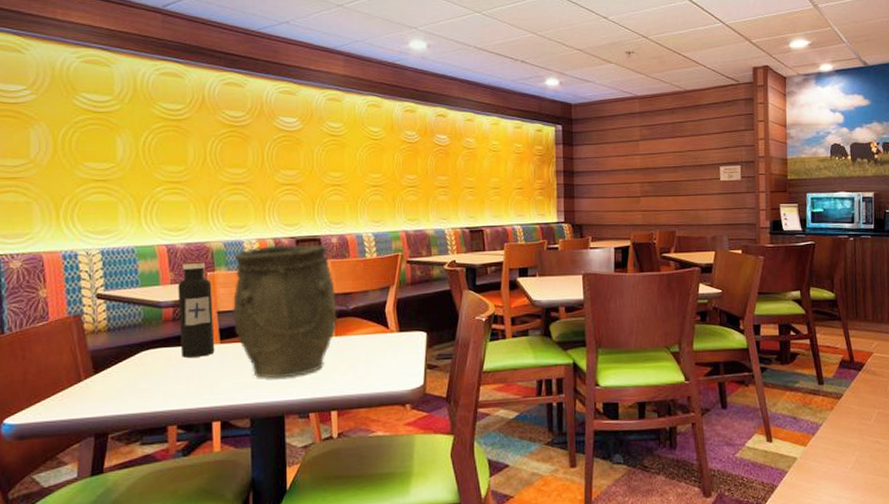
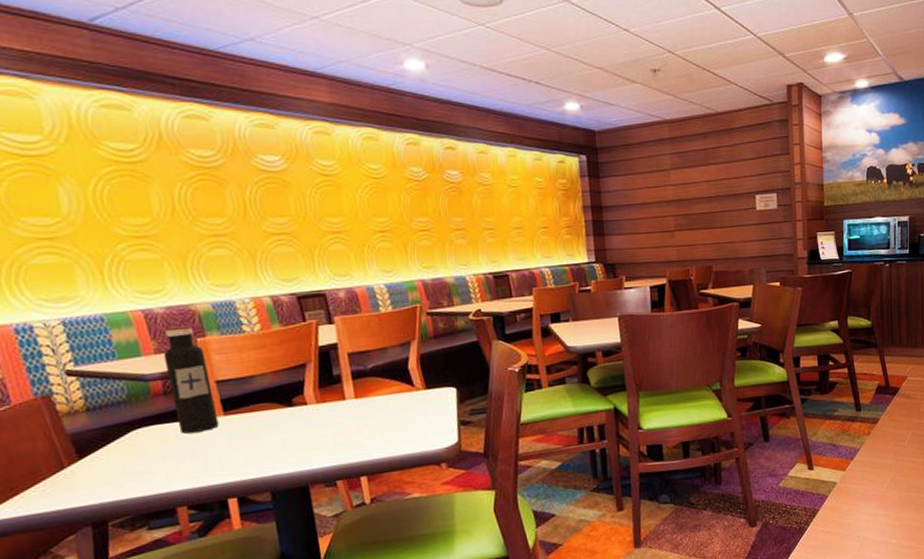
vase: present [232,244,337,379] -> none [226,300,356,449]

